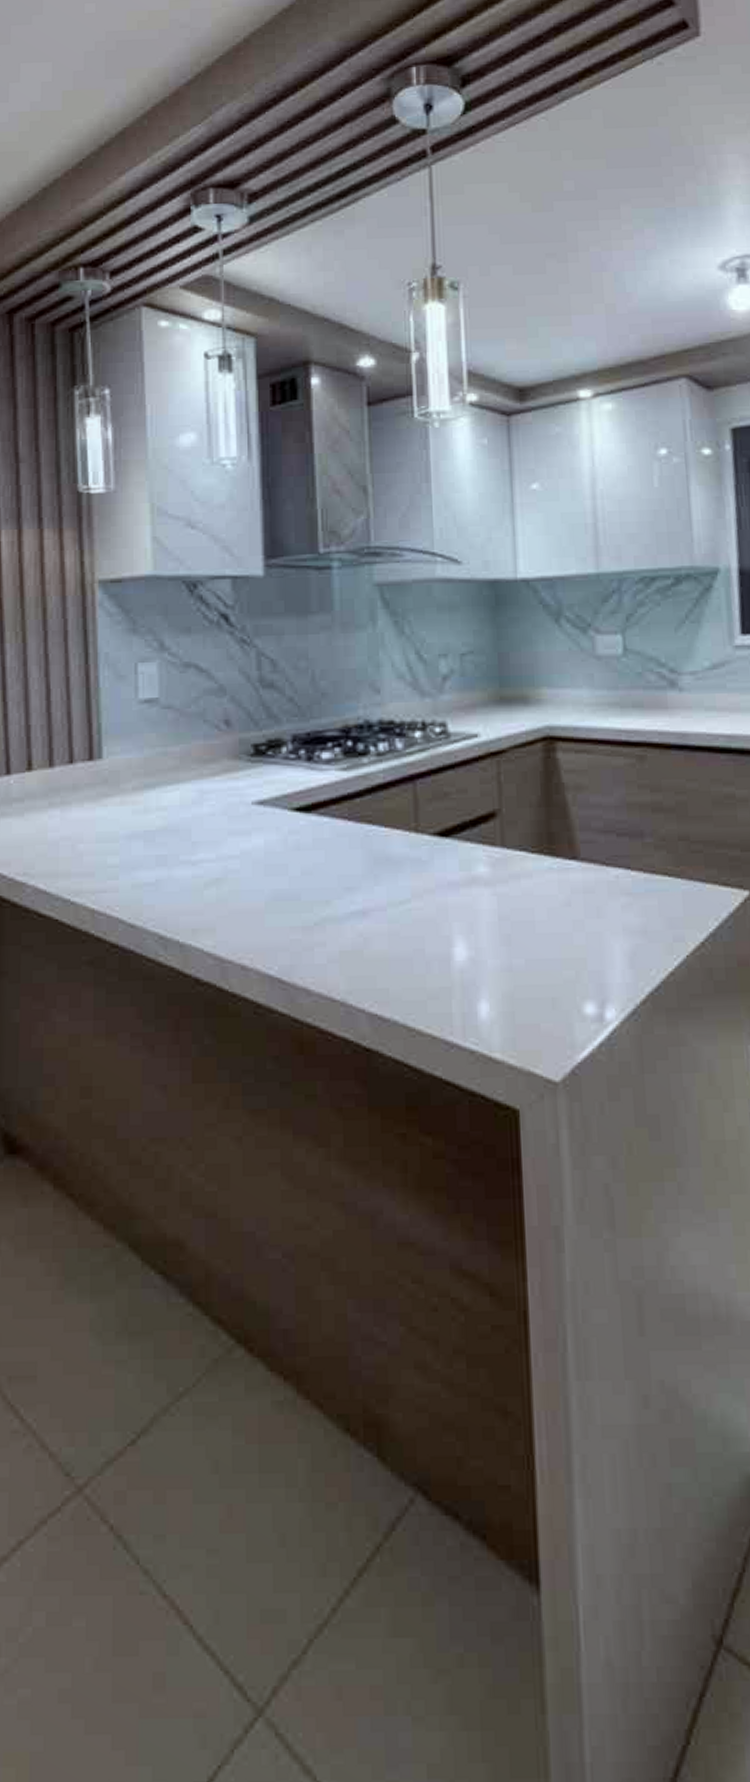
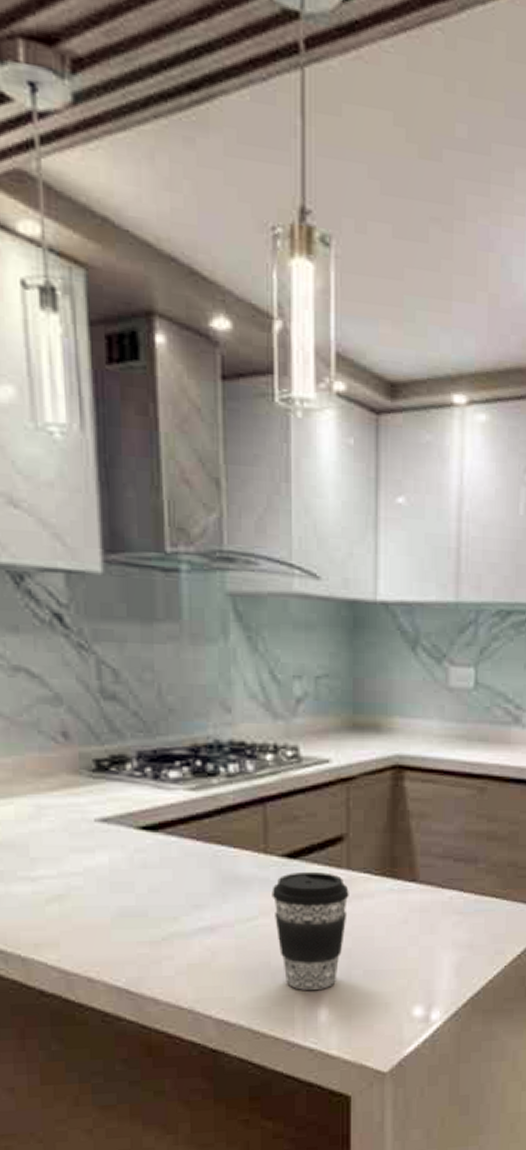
coffee cup: none [424,850,505,981] -> present [272,871,349,990]

